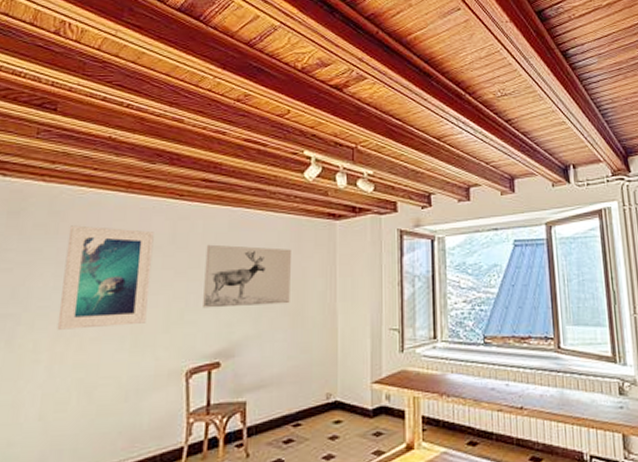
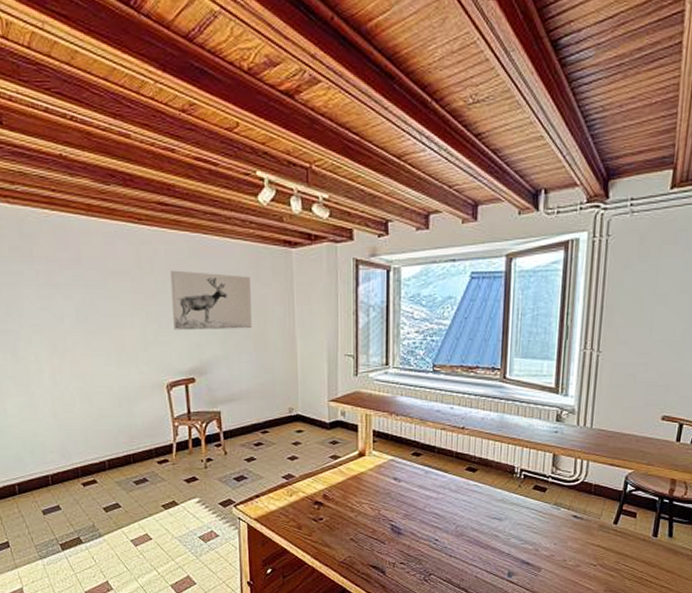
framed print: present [57,225,154,330] -> none [42,249,126,345]

